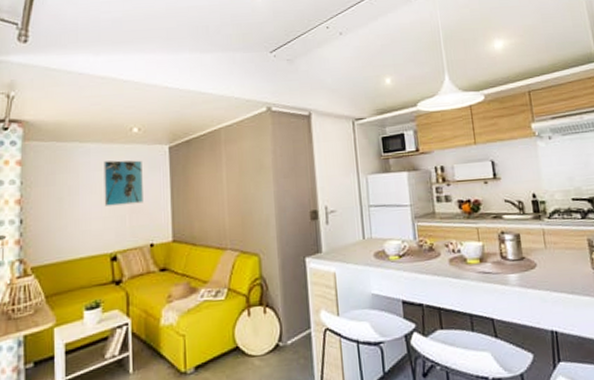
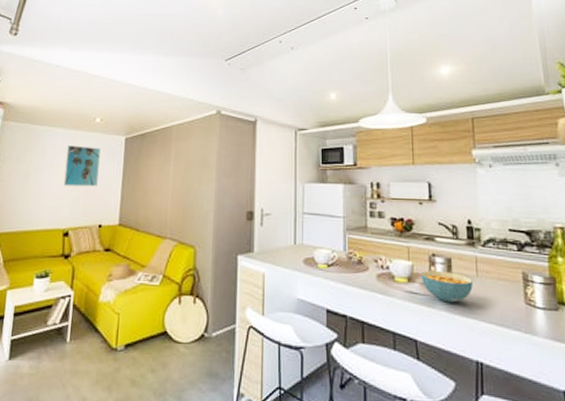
cereal bowl: none [492,247,543,278] -> present [421,270,473,303]

